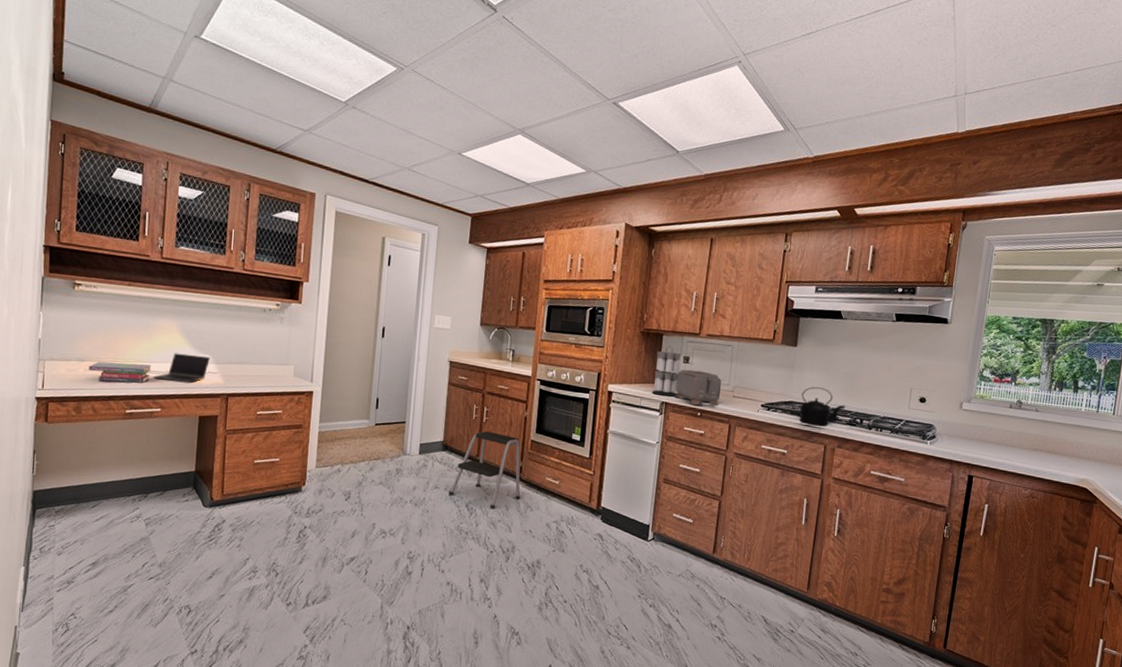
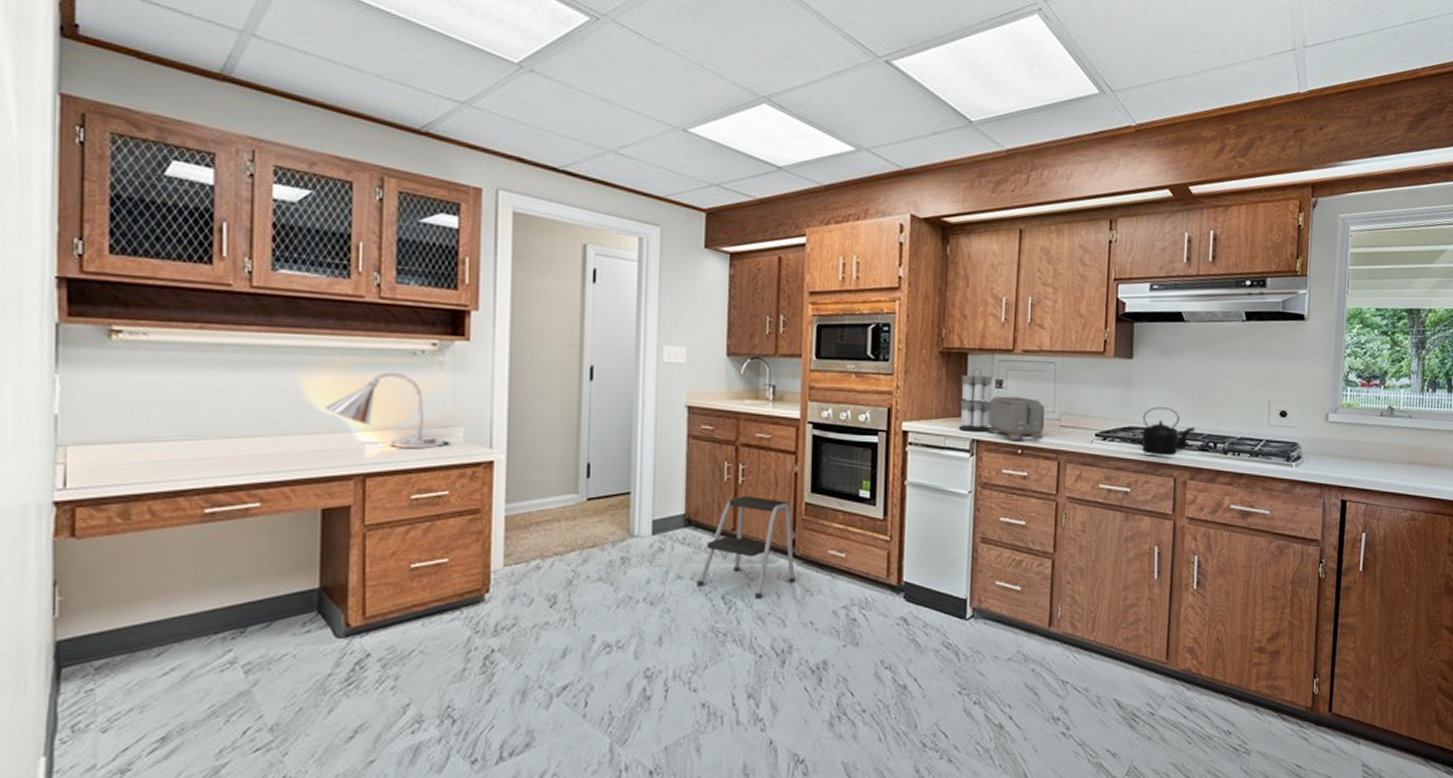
books: present [88,361,152,383] -> none [140,440,243,471]
laptop computer: present [153,353,210,383] -> none [246,421,334,463]
table lamp: none [204,323,284,379] -> present [324,373,449,449]

